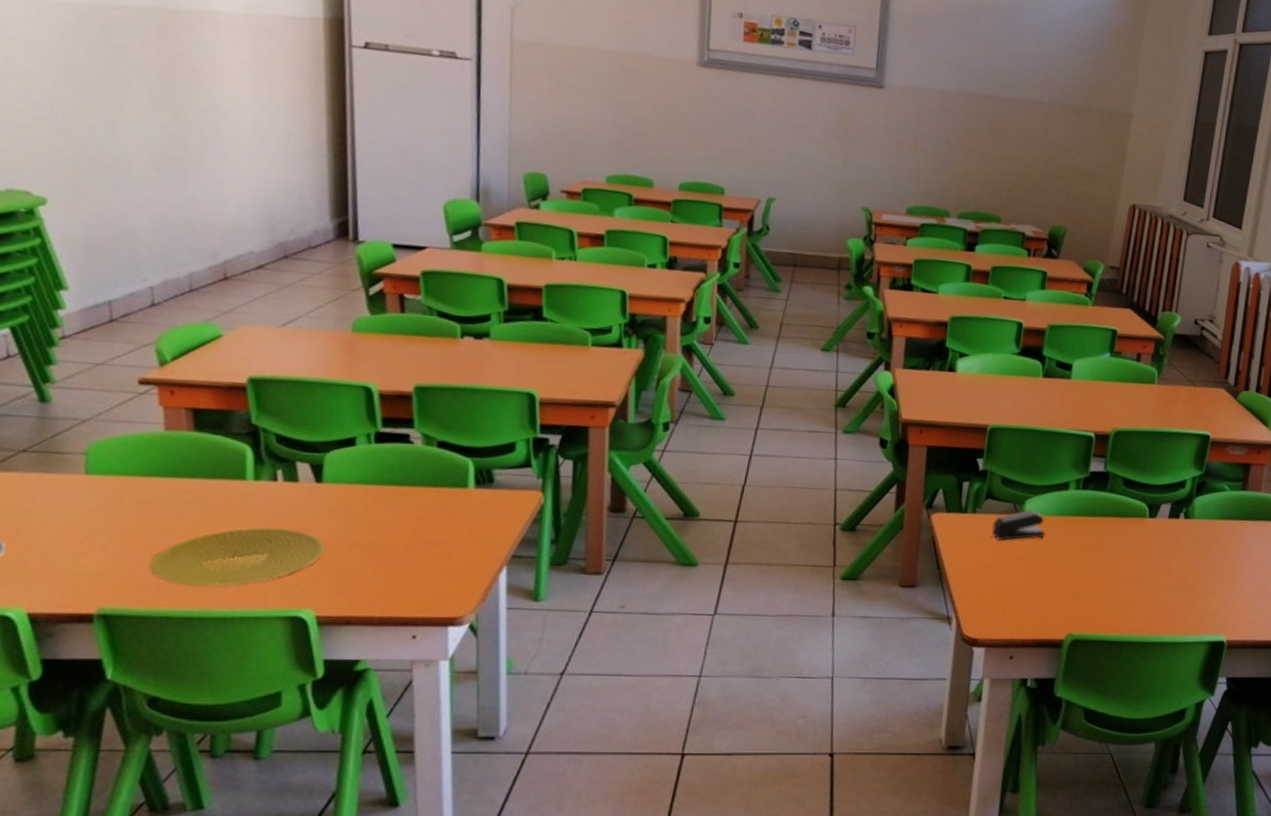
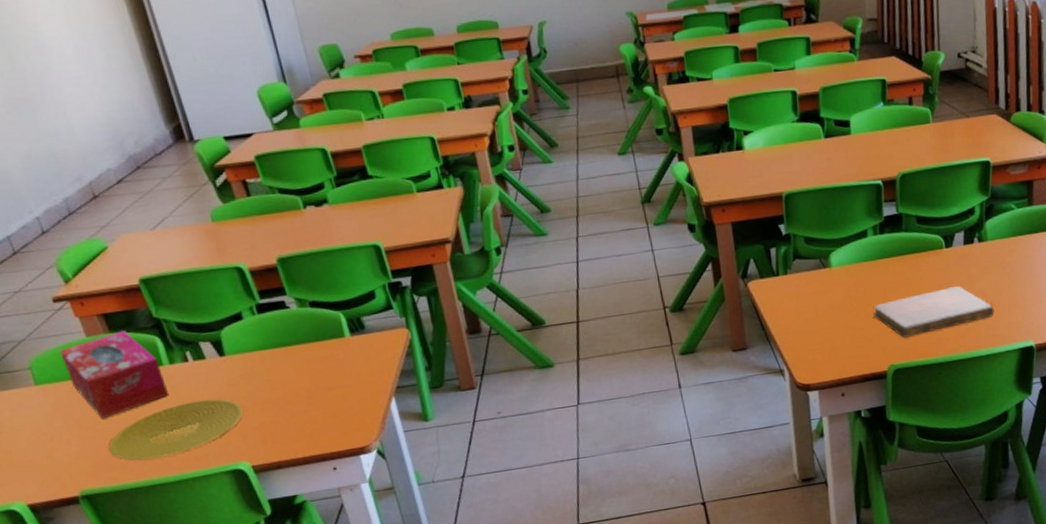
tissue box: none [127,431,244,529] -> present [59,330,170,419]
stapler: present [992,509,1045,541] -> none [804,261,854,295]
notebook: none [1059,561,1190,607] -> present [872,286,995,338]

